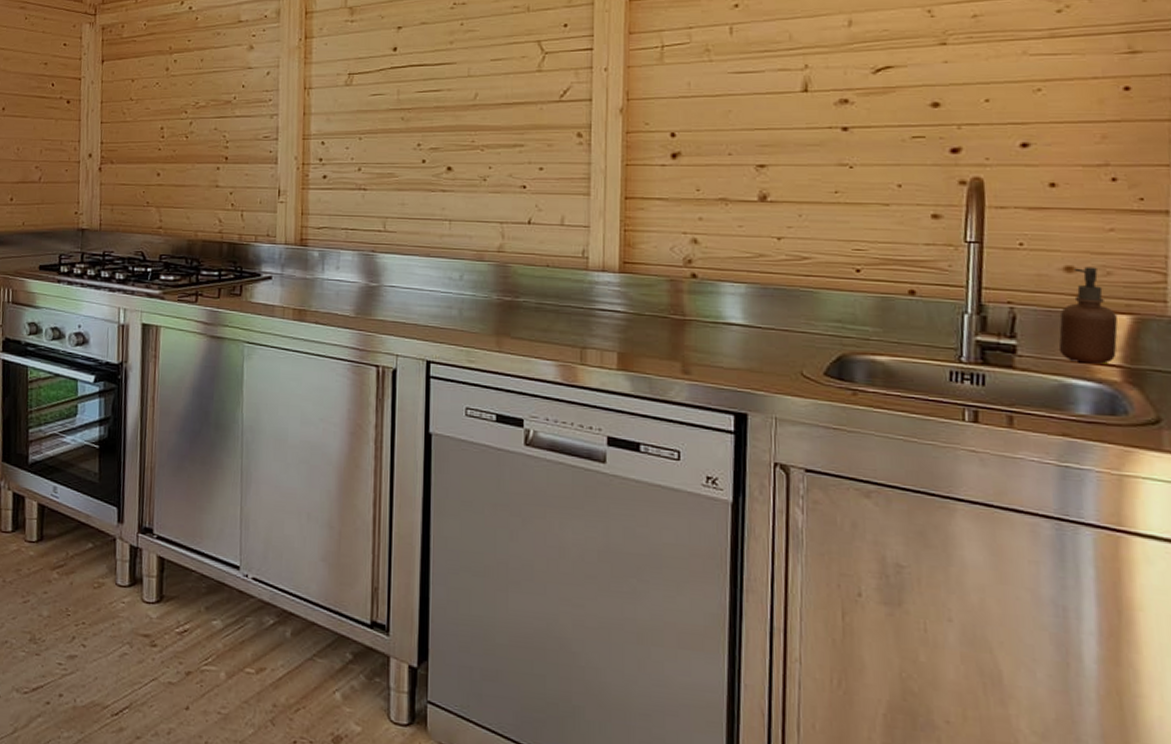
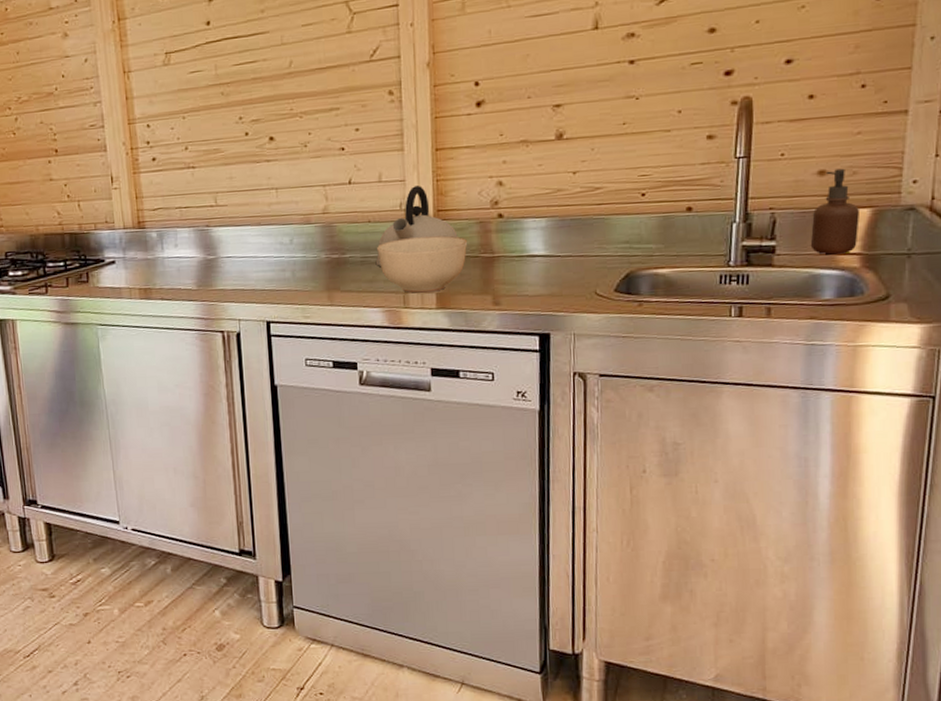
kettle: none [551,234,645,315] -> present [375,186,458,266]
bowl: none [554,287,656,351] -> present [377,235,468,293]

